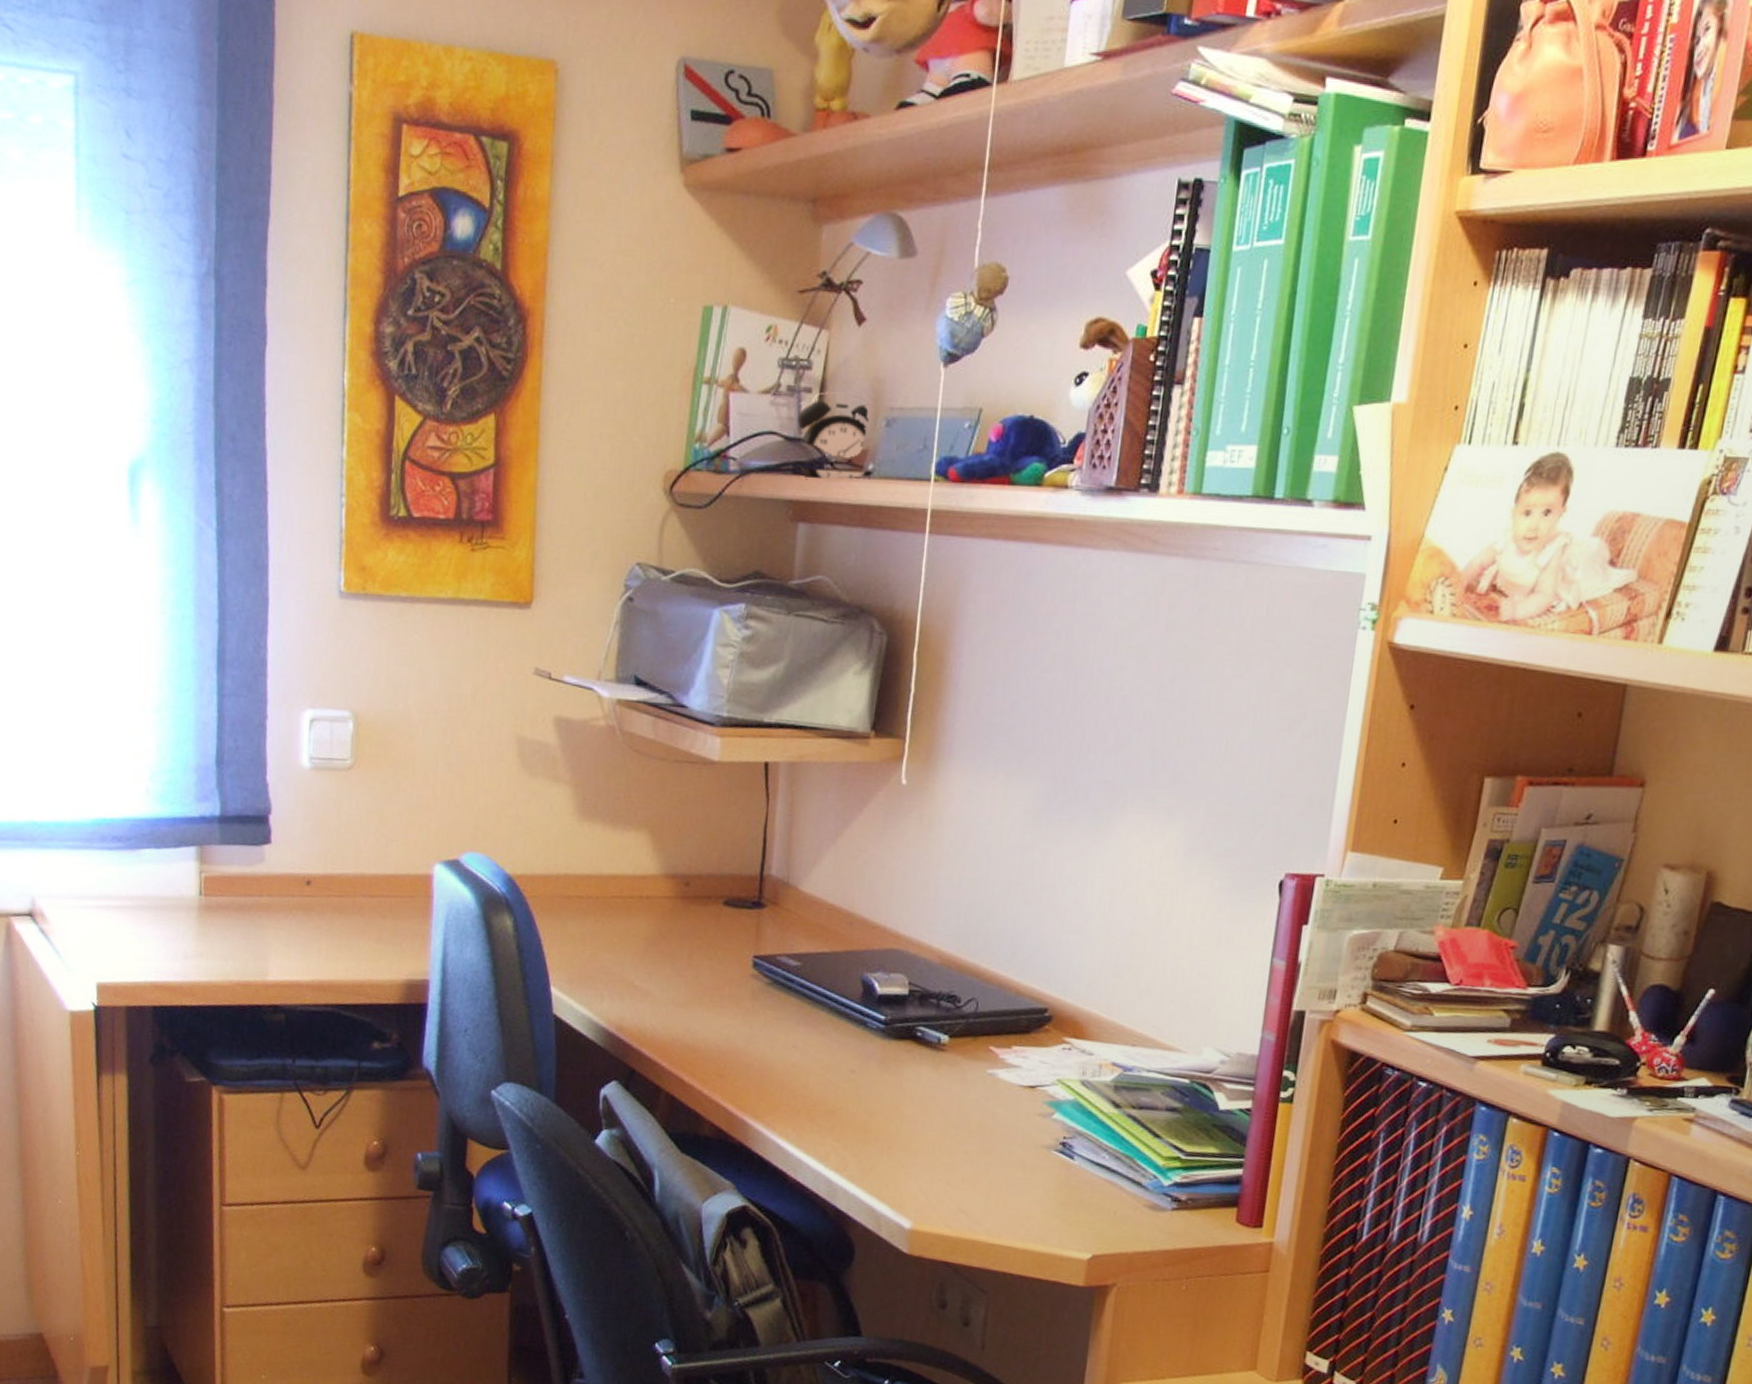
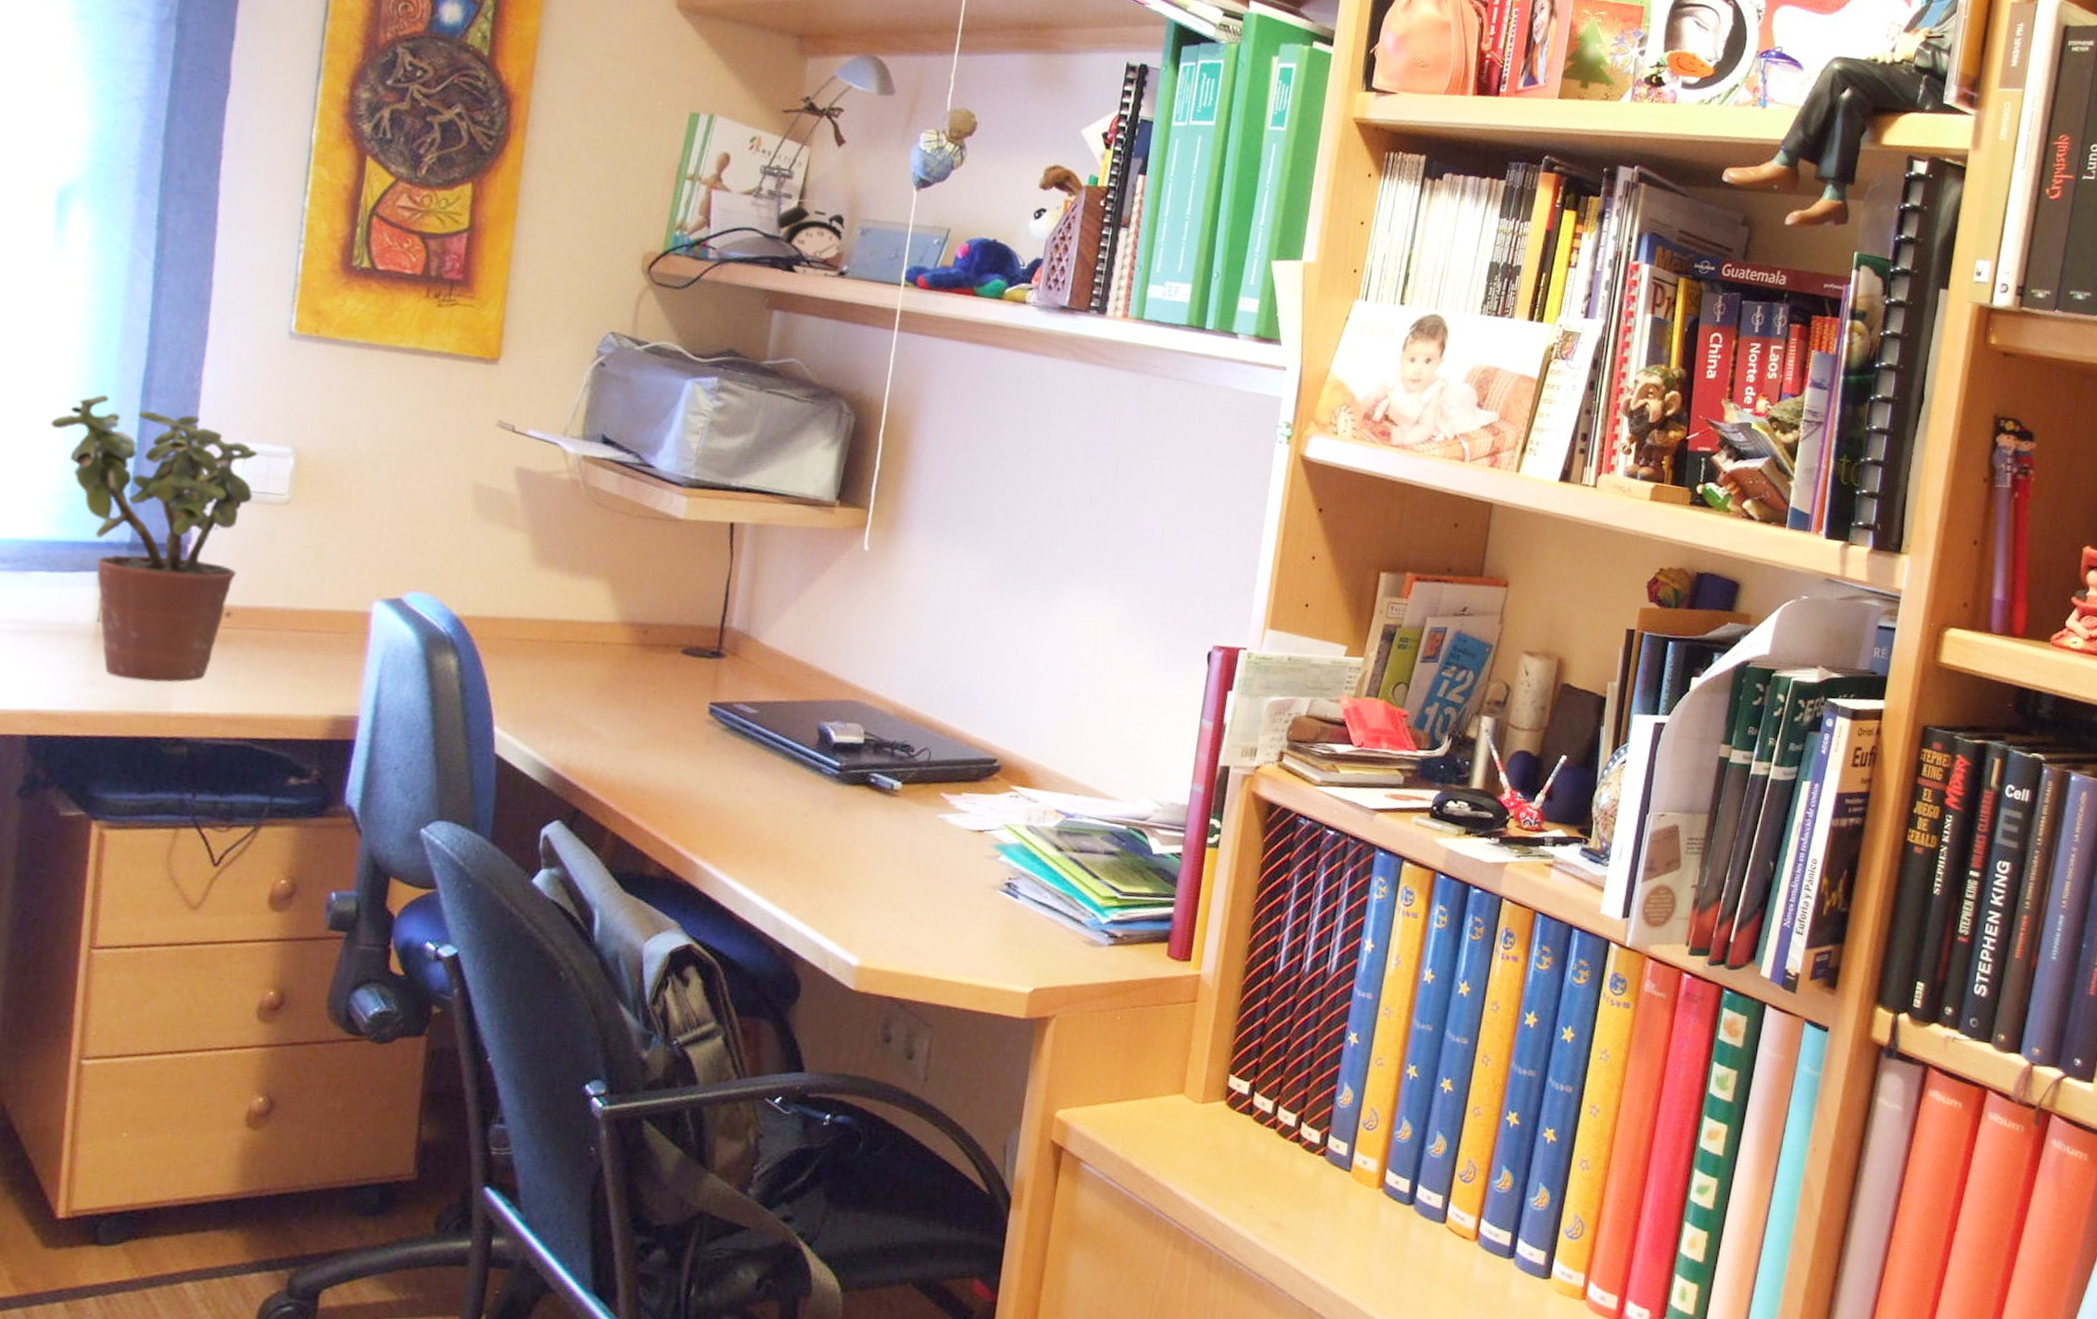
potted plant: none [144,669,322,952] -> present [50,394,258,683]

